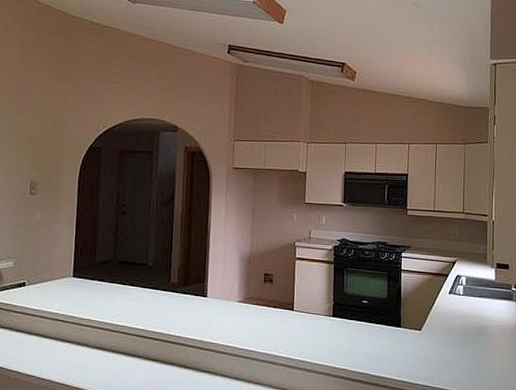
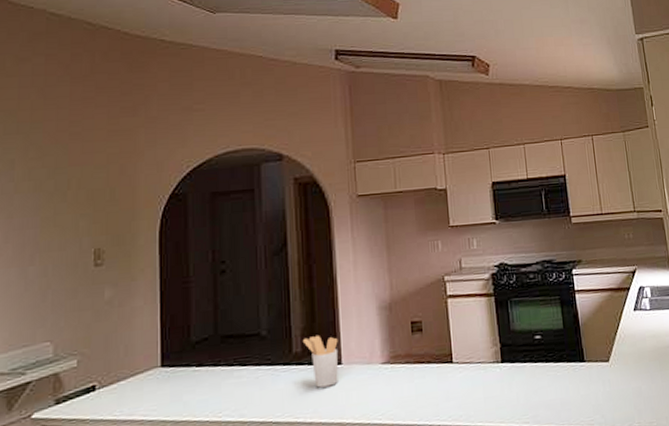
utensil holder: none [179,272,206,312] -> present [302,334,339,388]

